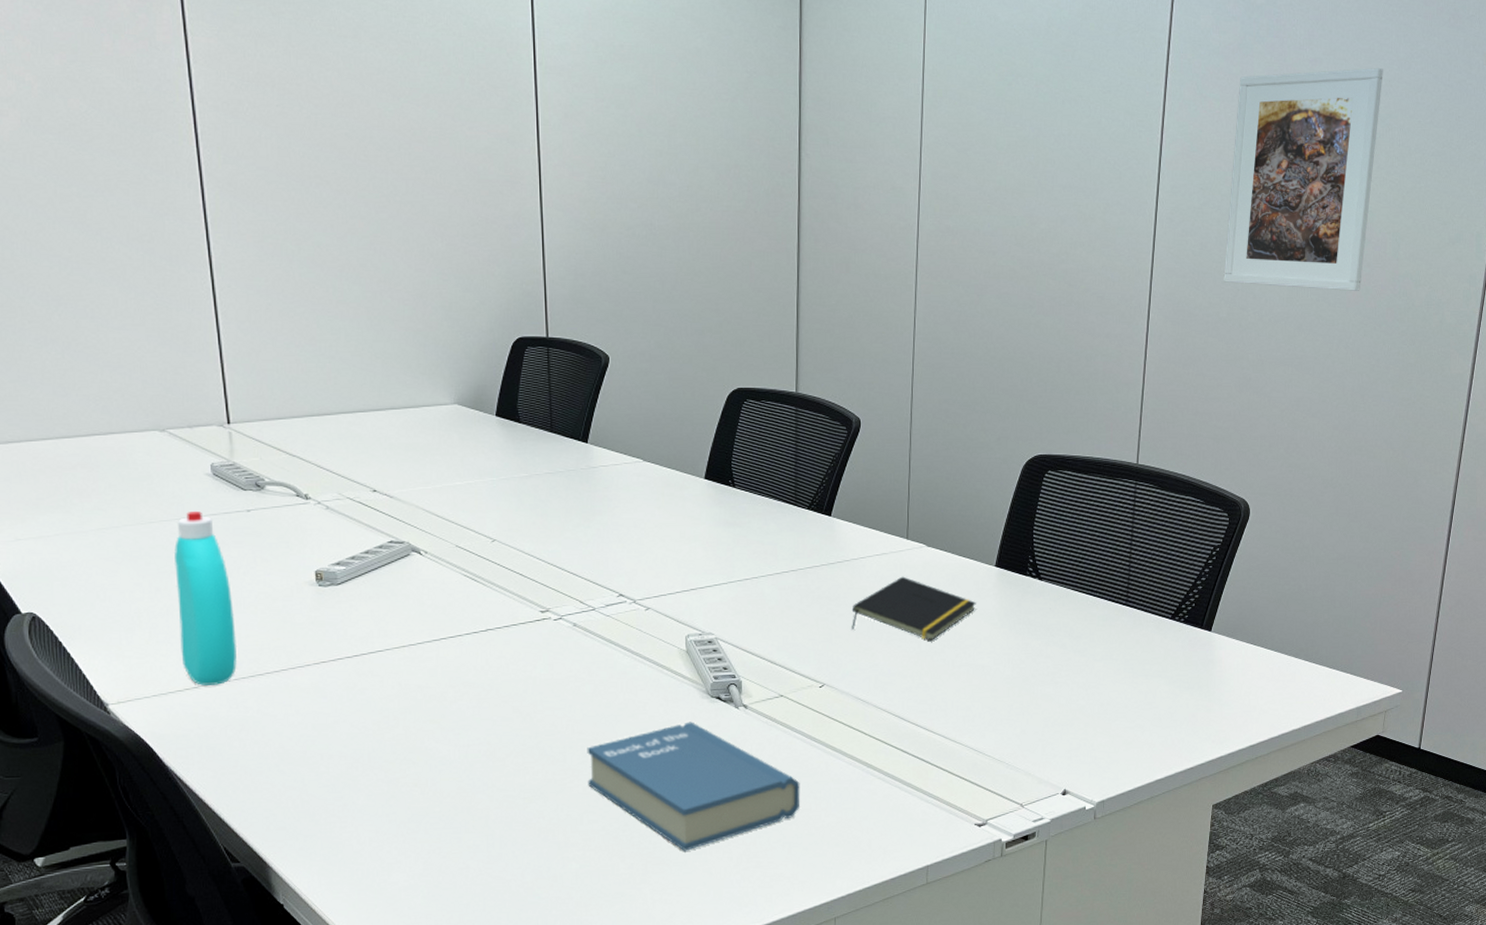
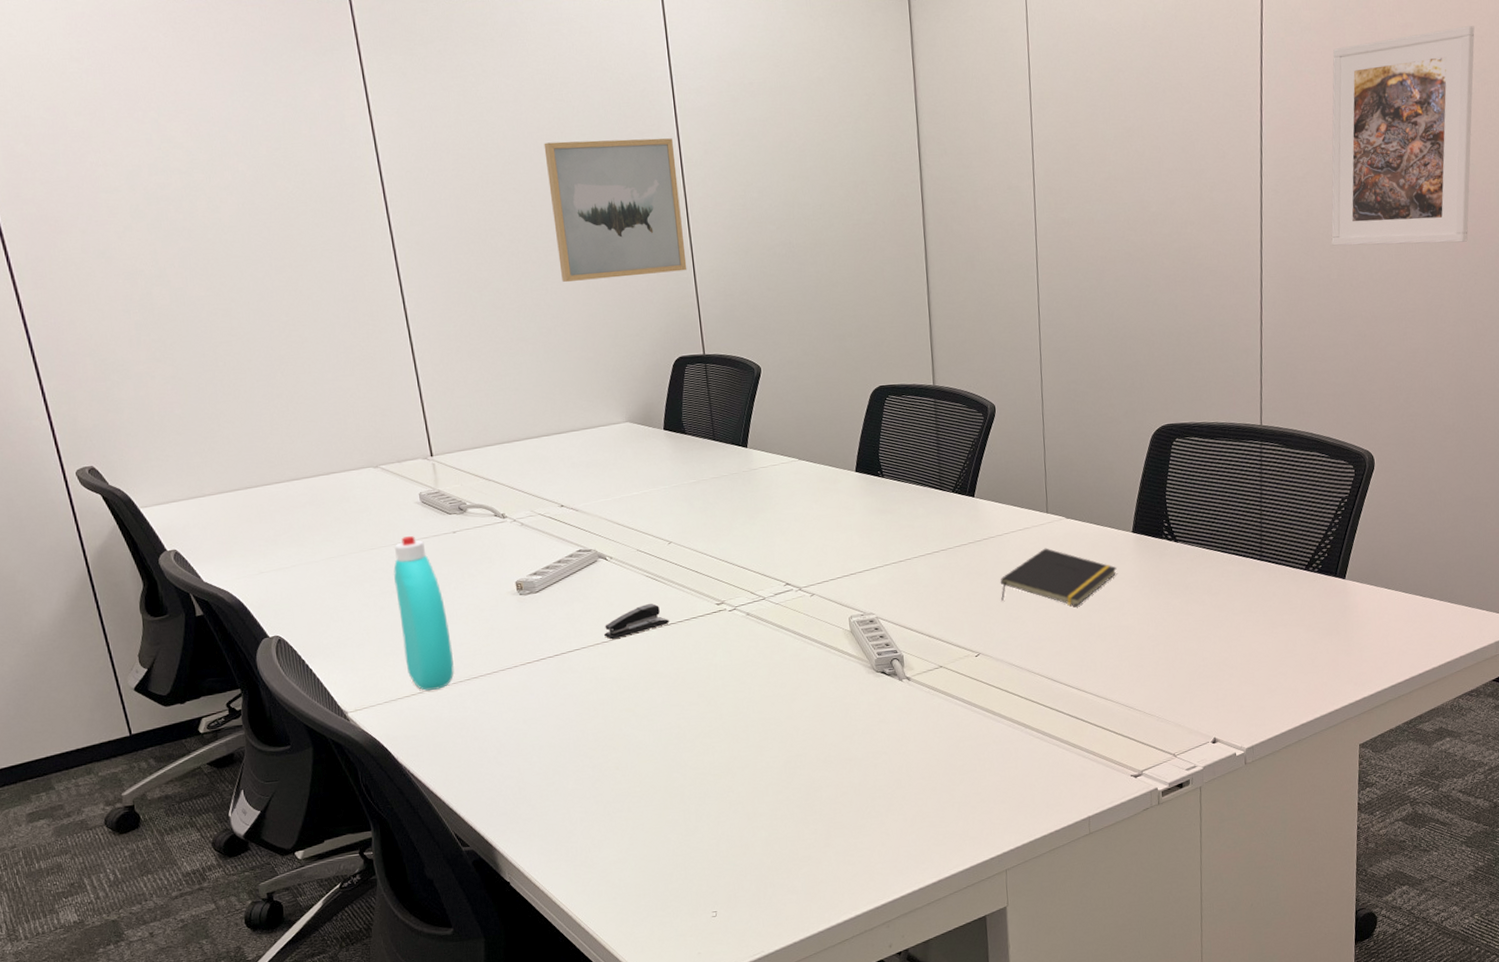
wall art: none [384,87,535,244] -> present [544,138,687,282]
stapler: none [412,606,486,643] -> present [604,604,669,640]
book: present [587,721,800,851] -> none [767,695,966,815]

